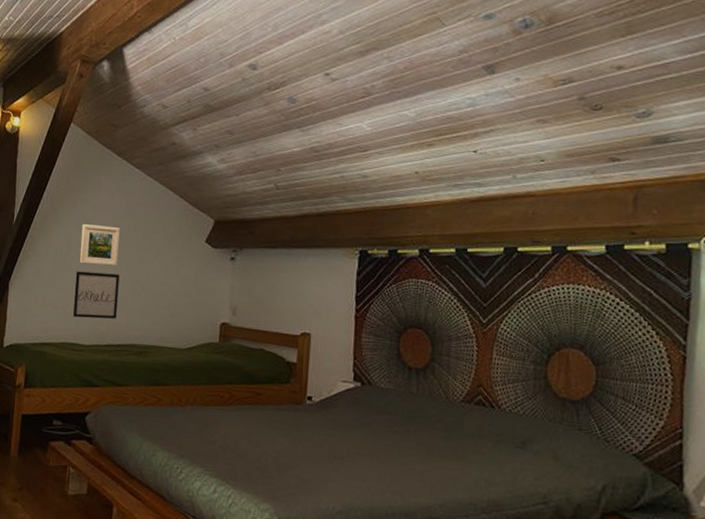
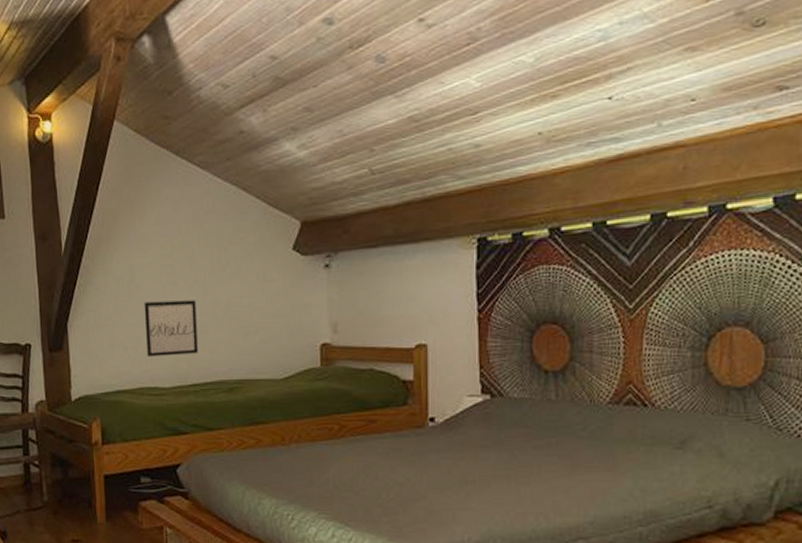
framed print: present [80,224,120,266] -> none [143,243,191,293]

